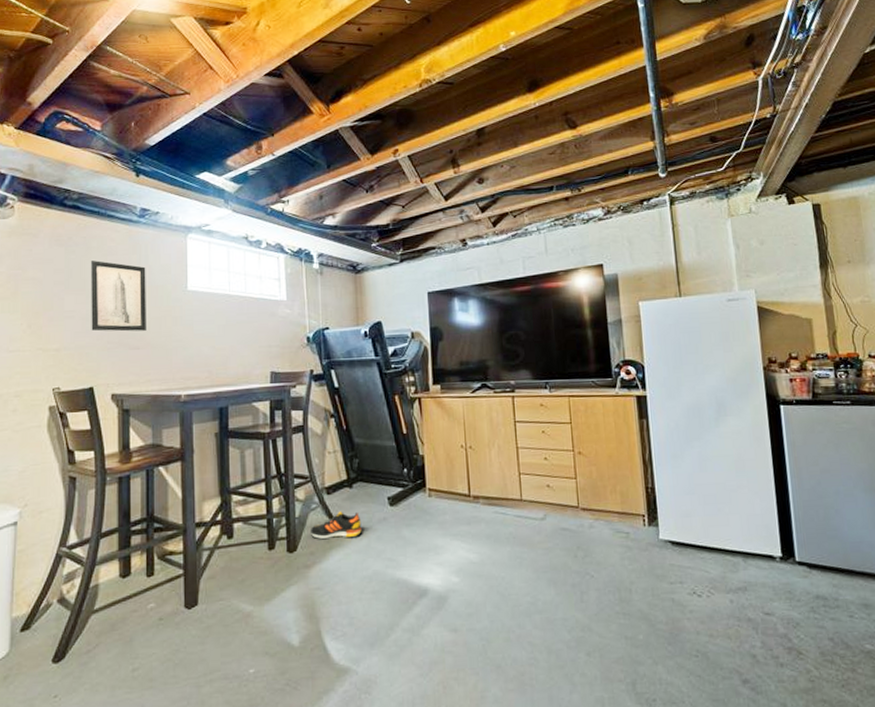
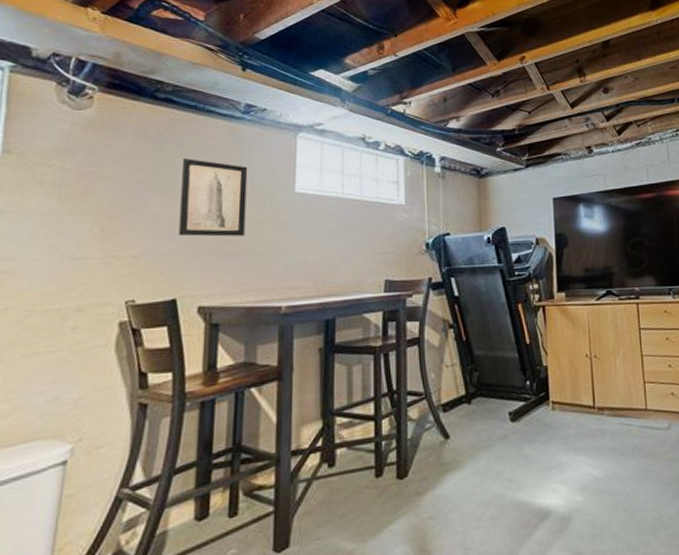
shoe: present [310,510,362,540] -> none [423,429,480,463]

